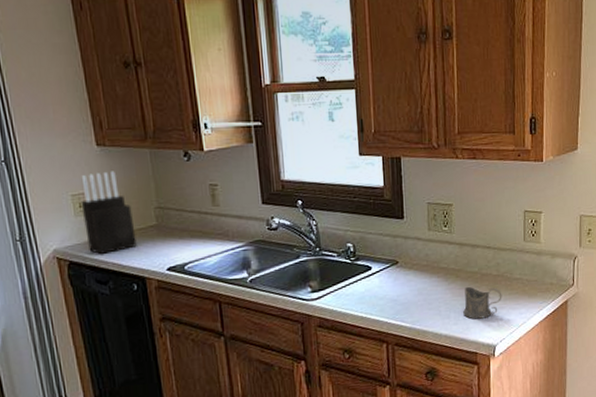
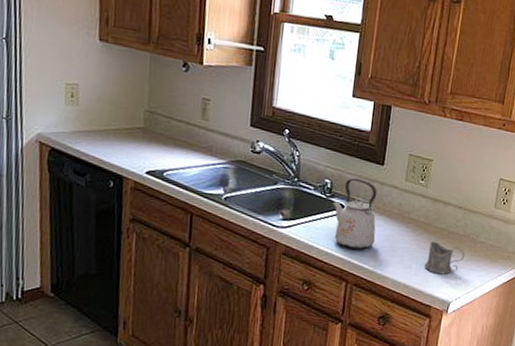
knife block: present [80,171,137,254] -> none [72,66,122,147]
kettle: none [359,237,409,310] -> present [333,178,378,250]

